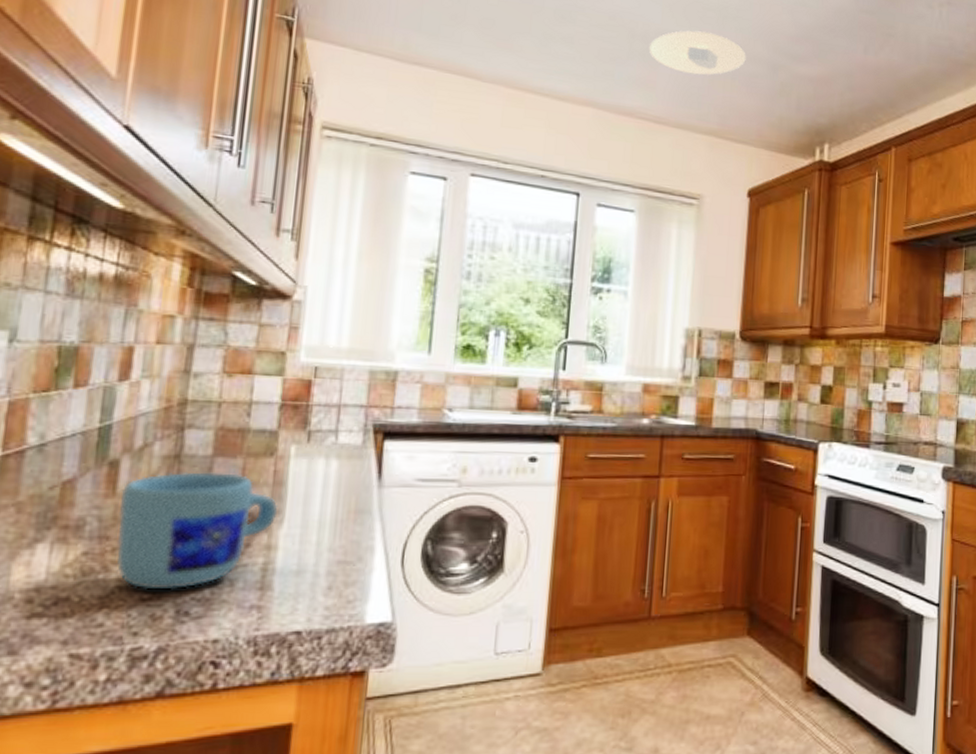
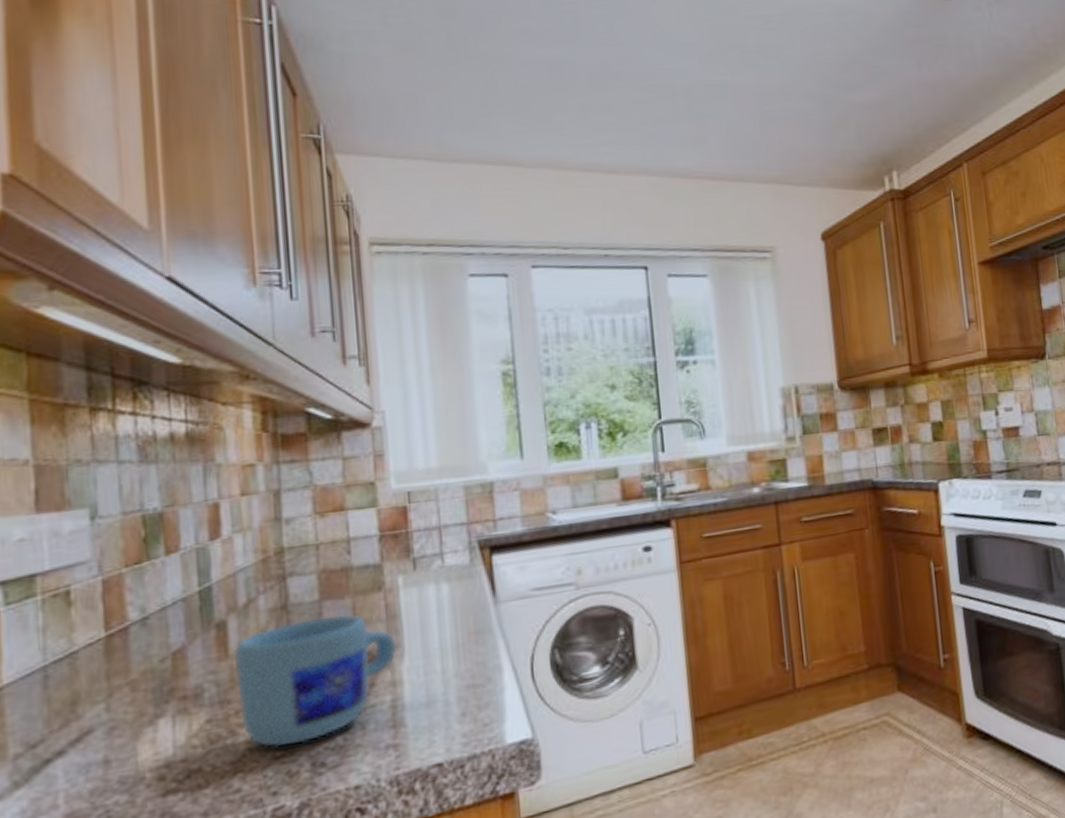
recessed light: present [648,30,746,76] -> none [692,76,796,123]

